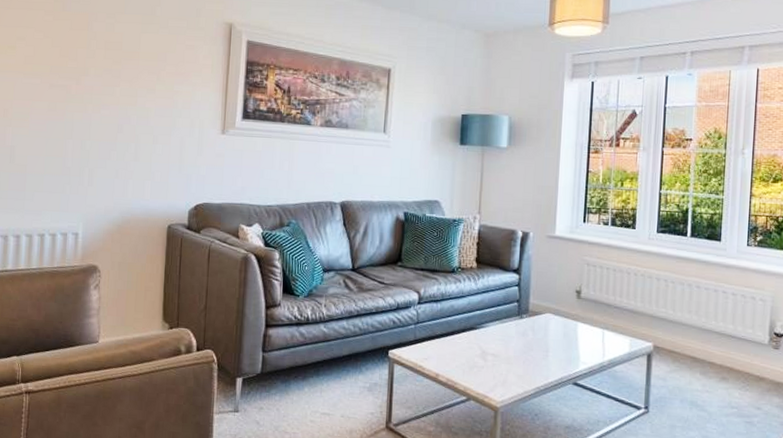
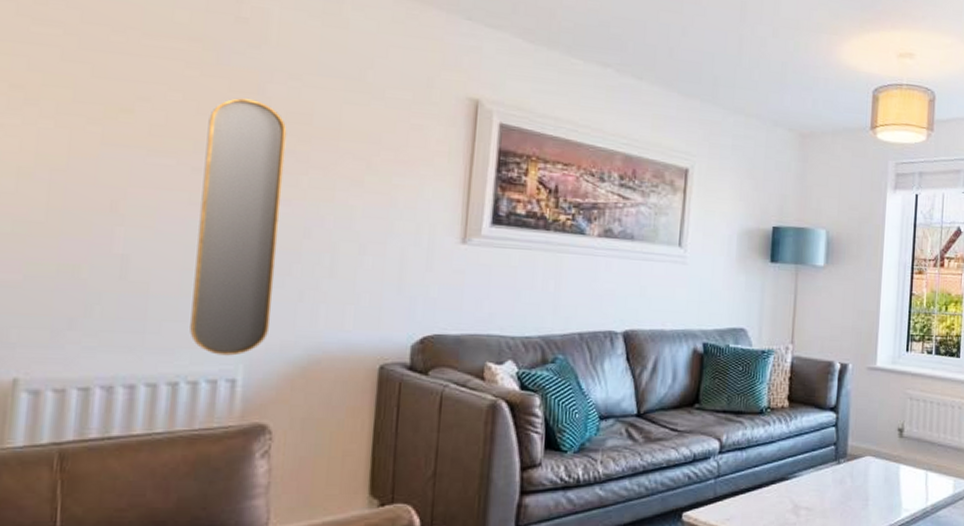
home mirror: none [50,34,106,216] -> present [190,98,287,356]

